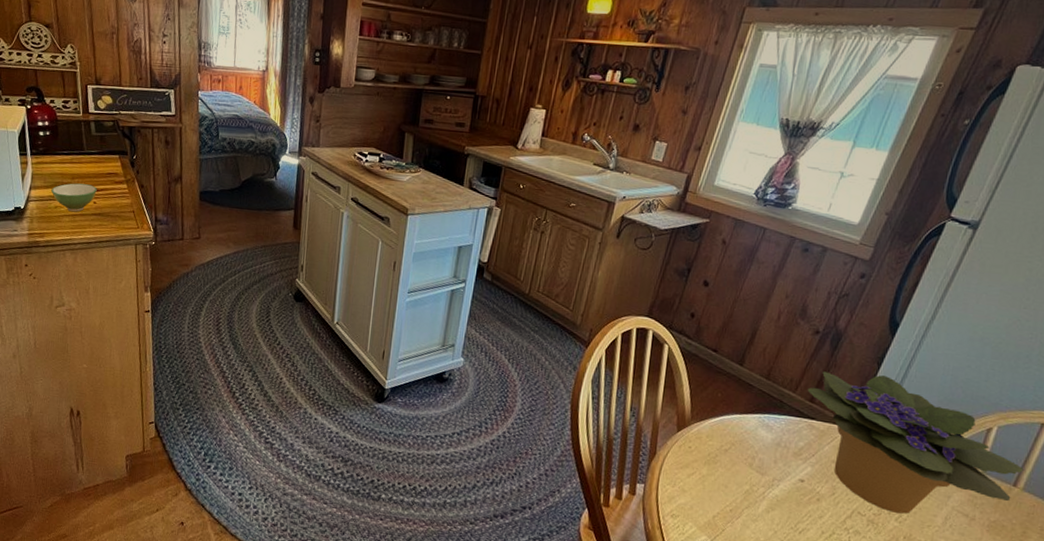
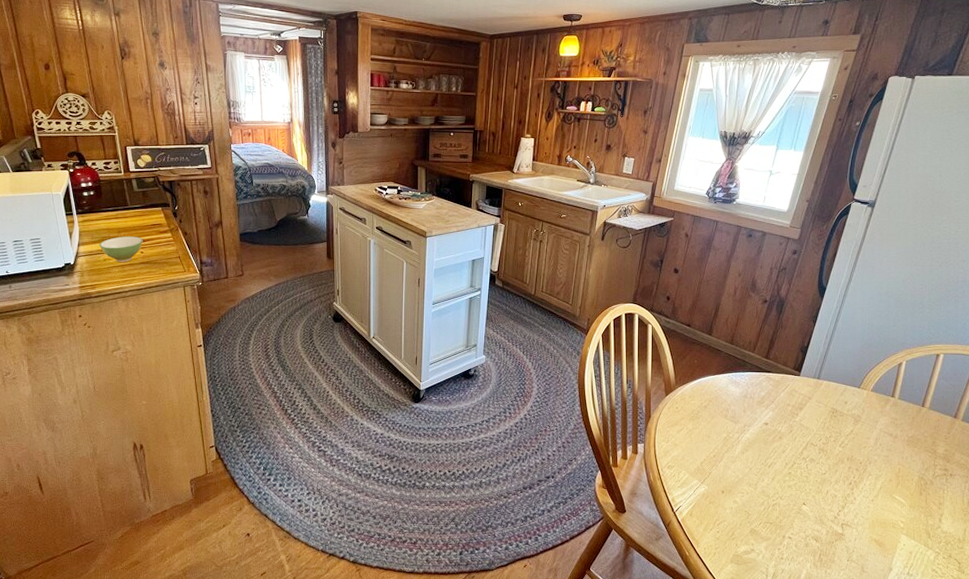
potted flower: present [807,371,1024,514] -> none [763,331,928,440]

